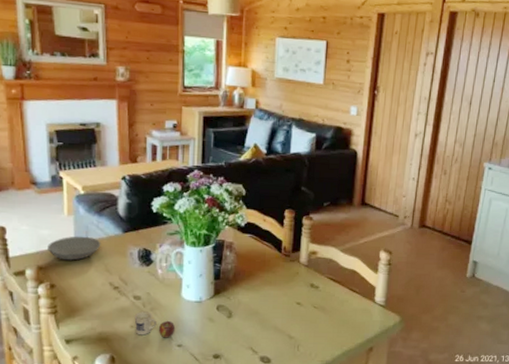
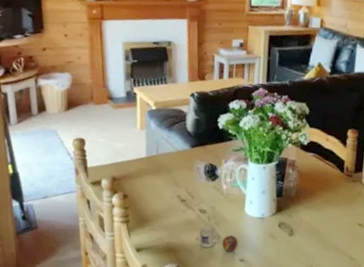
bowl: present [47,236,101,261] -> none [121,149,170,173]

